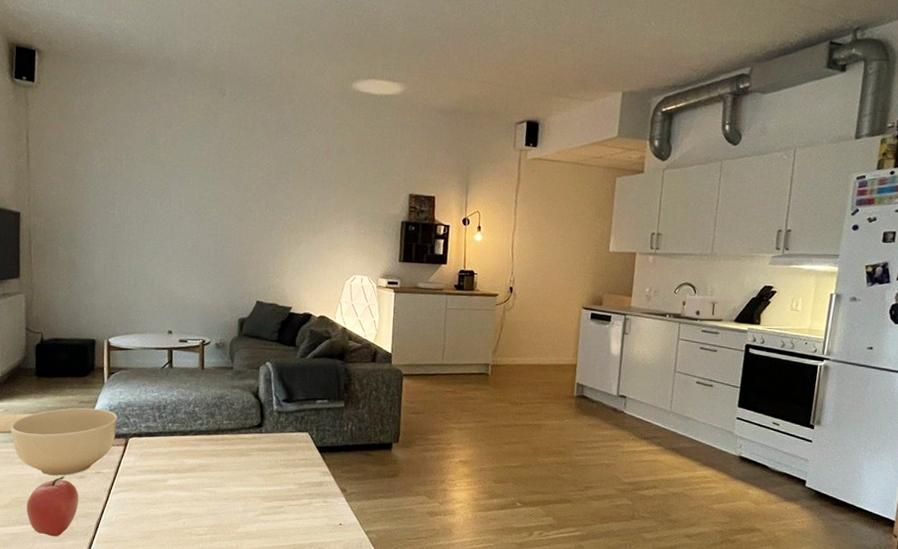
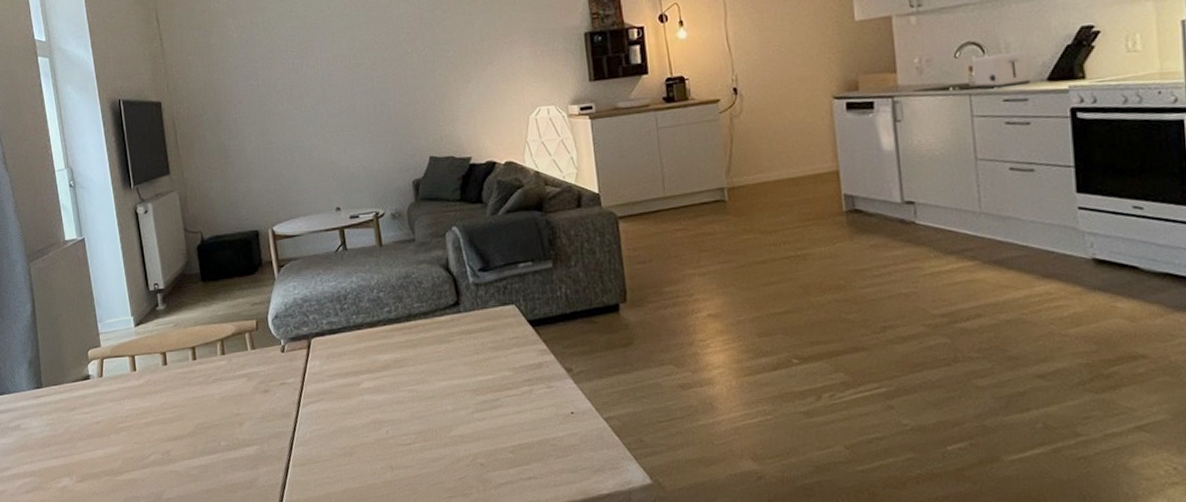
bowl: present [10,407,118,476] -> none [182,309,296,393]
fruit: present [27,476,79,537] -> none [211,392,268,465]

